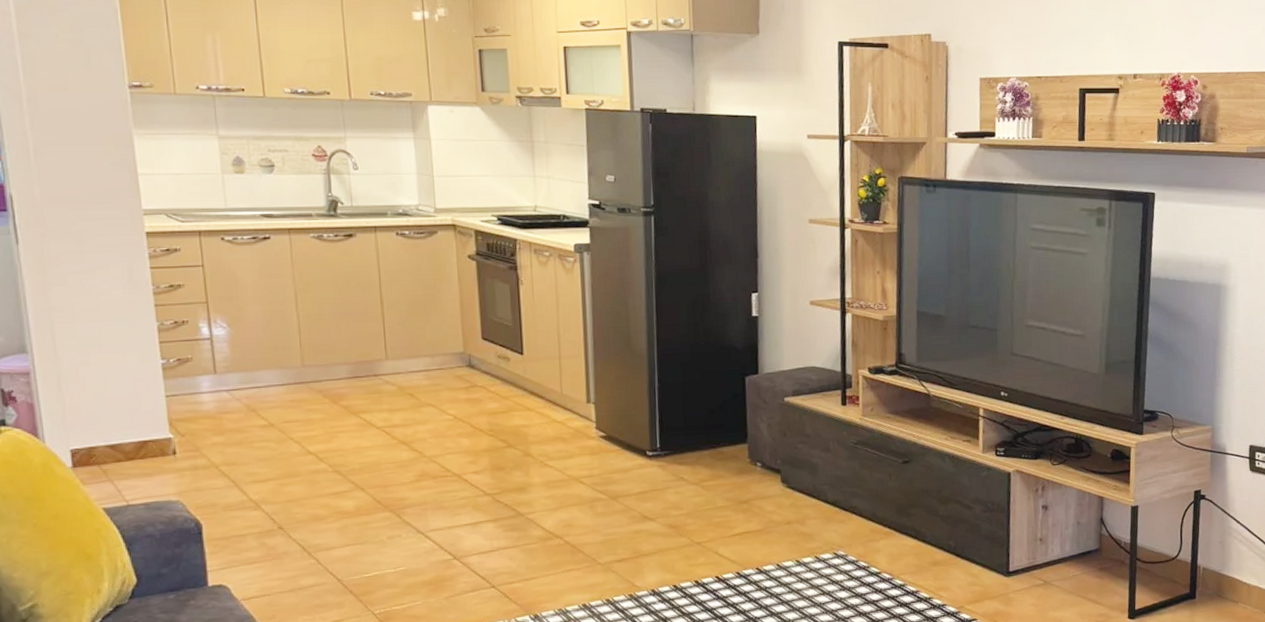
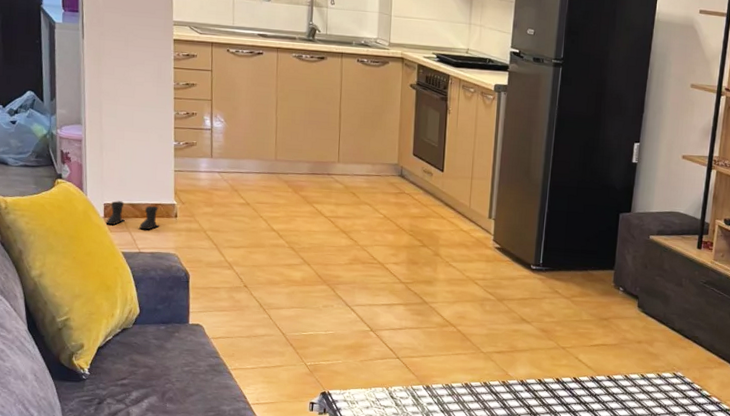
boots: none [75,443,151,476] -> present [105,201,159,230]

